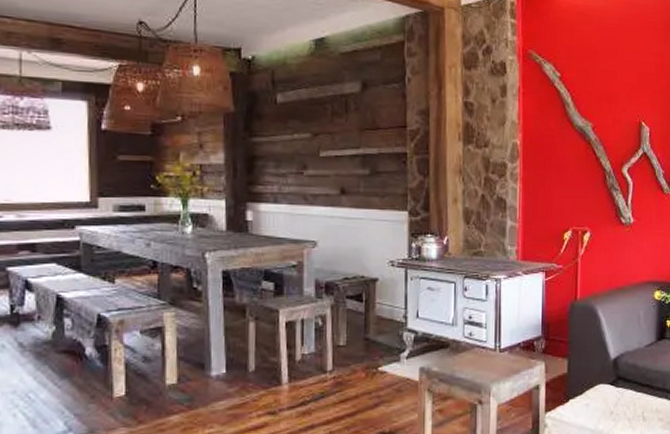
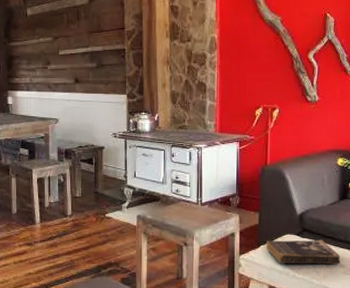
book: none [576,388,659,421] -> present [266,239,341,265]

